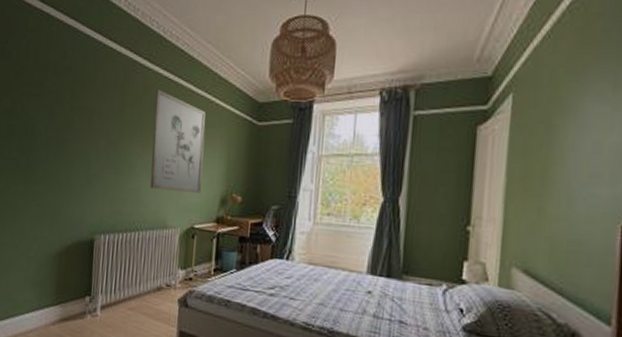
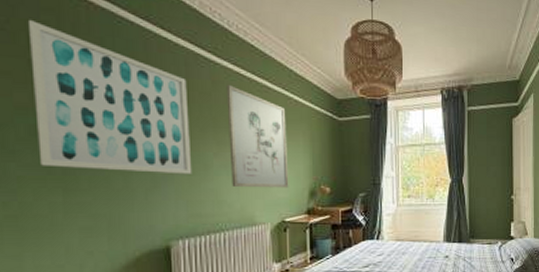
wall art: none [13,39,124,174] -> present [29,19,192,175]

